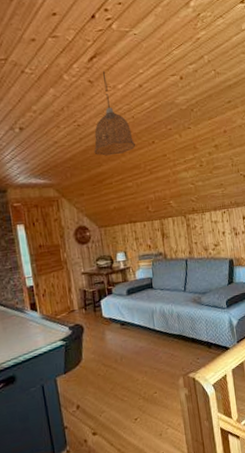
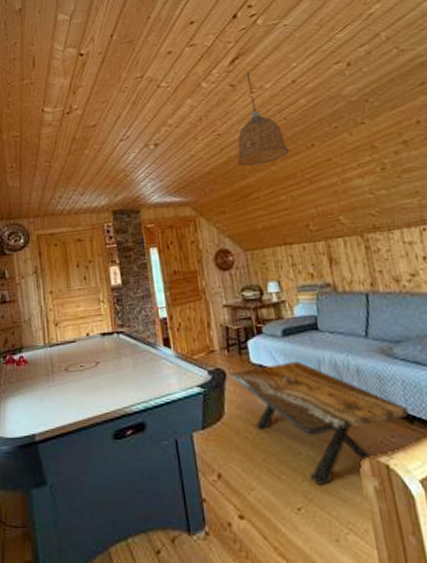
coffee table: none [87,312,208,400] -> present [230,360,409,485]

